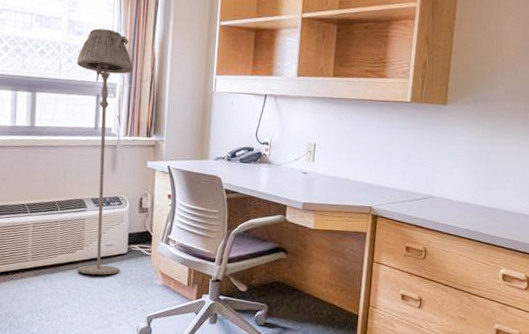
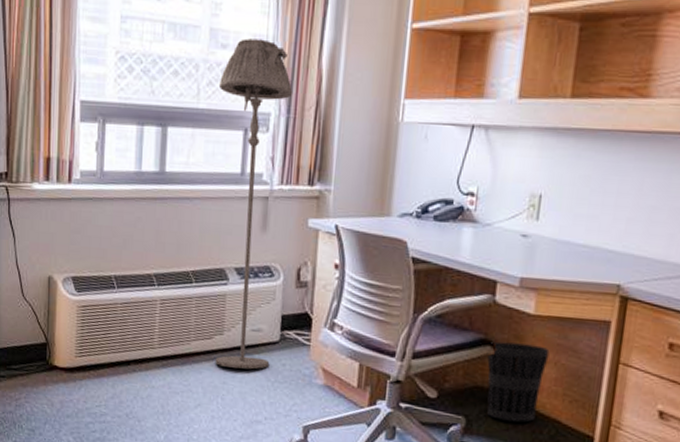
wastebasket: none [281,249,325,307] -> present [486,341,550,422]

